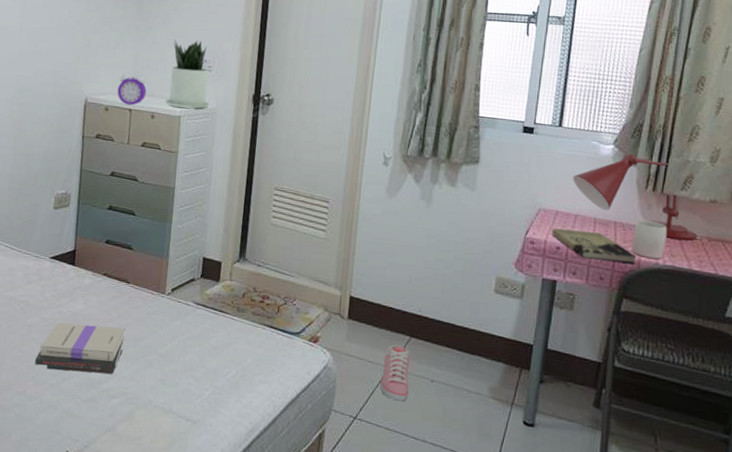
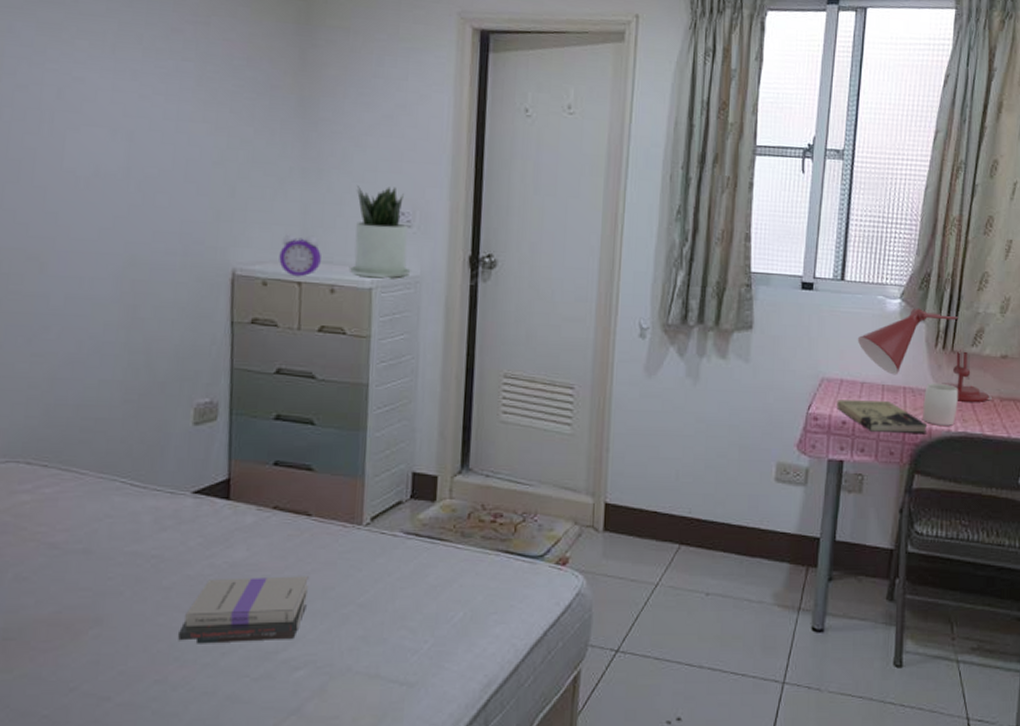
sneaker: present [381,344,410,402] -> none [647,556,681,624]

